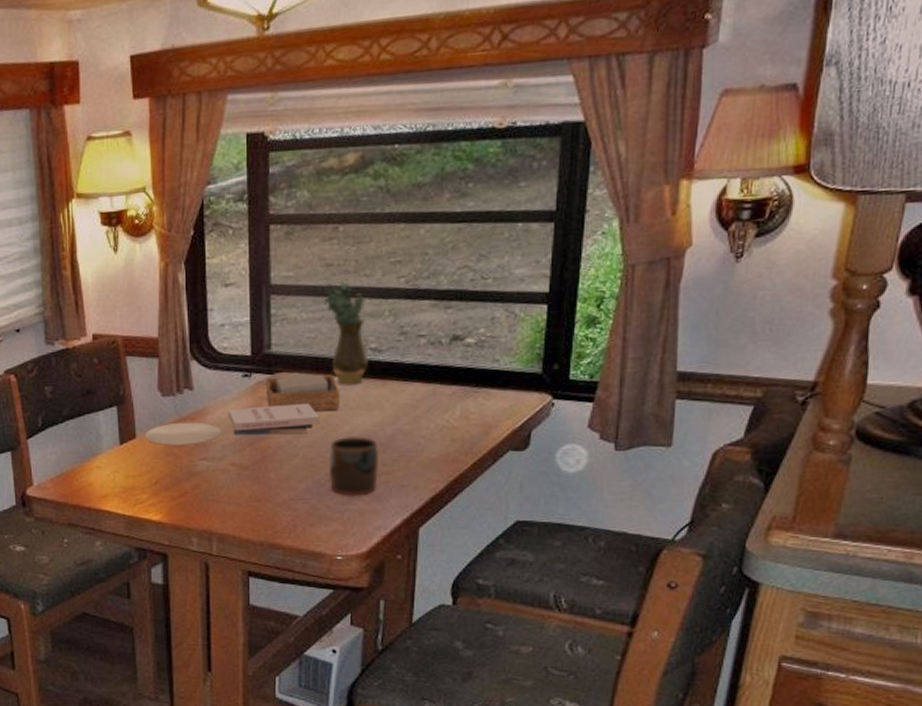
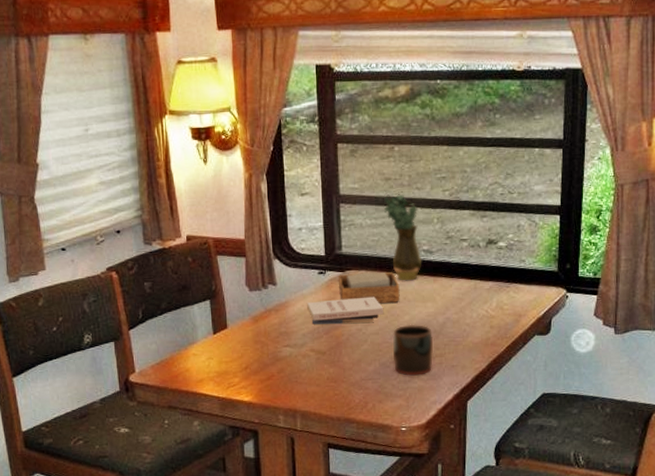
plate: present [145,422,221,446] -> none [235,313,301,335]

